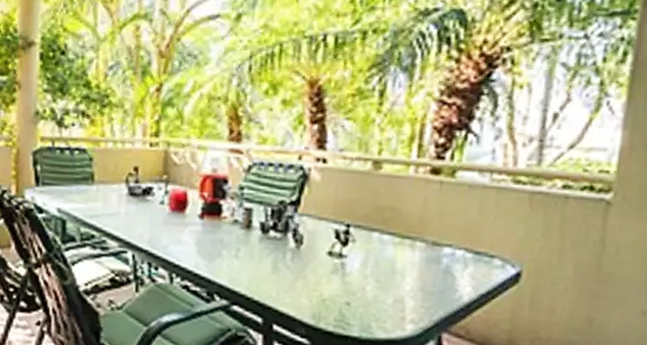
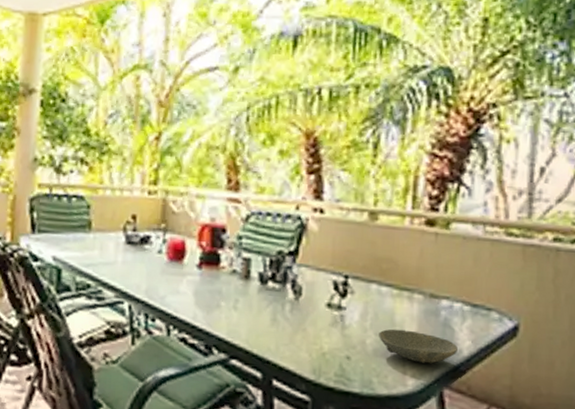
bowl: none [379,276,458,309] -> present [379,329,458,364]

